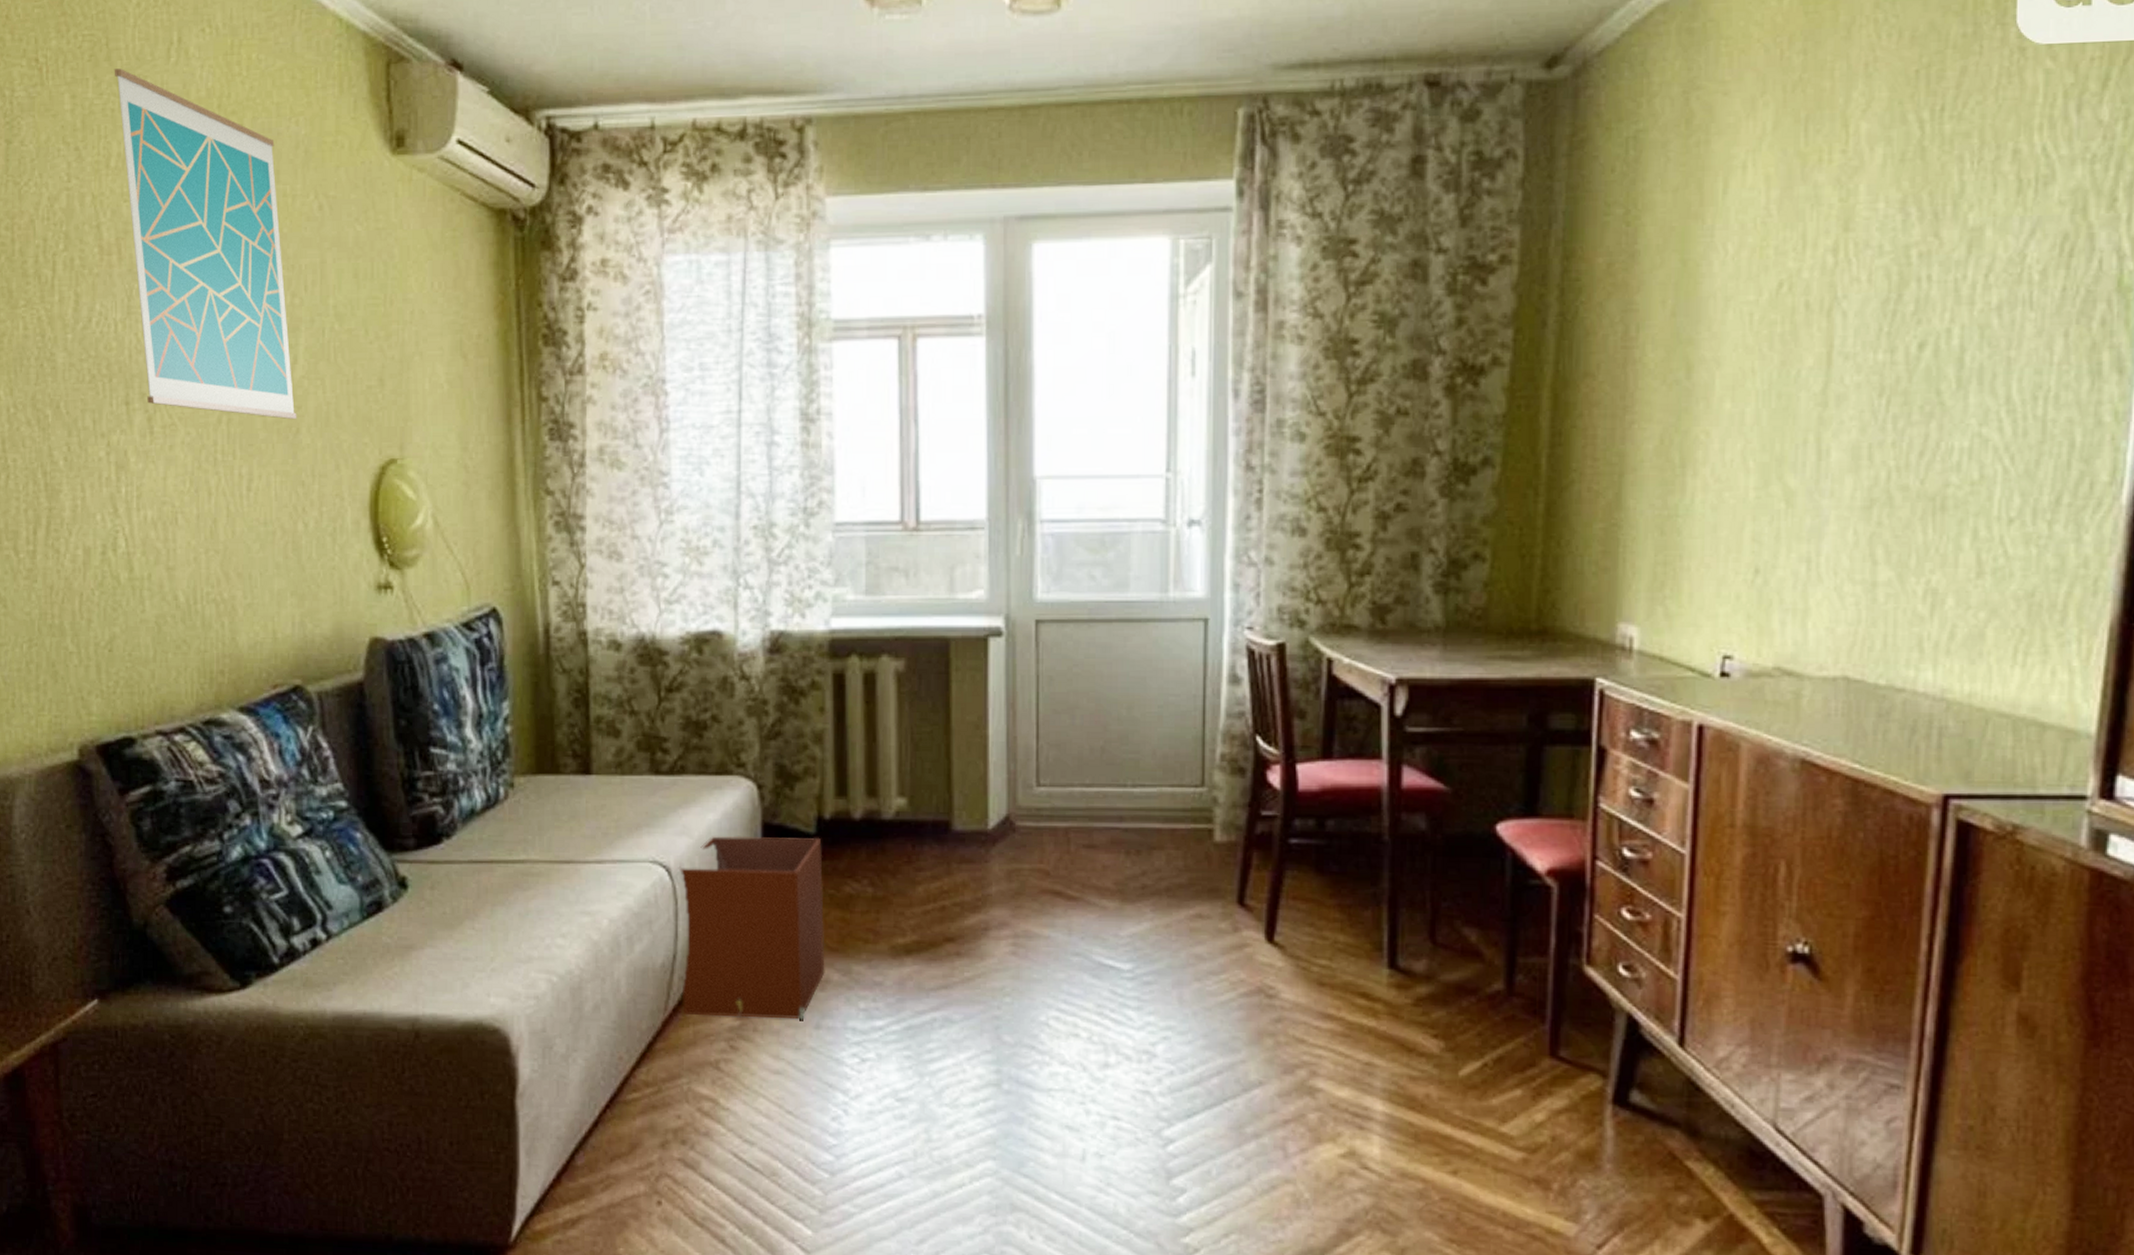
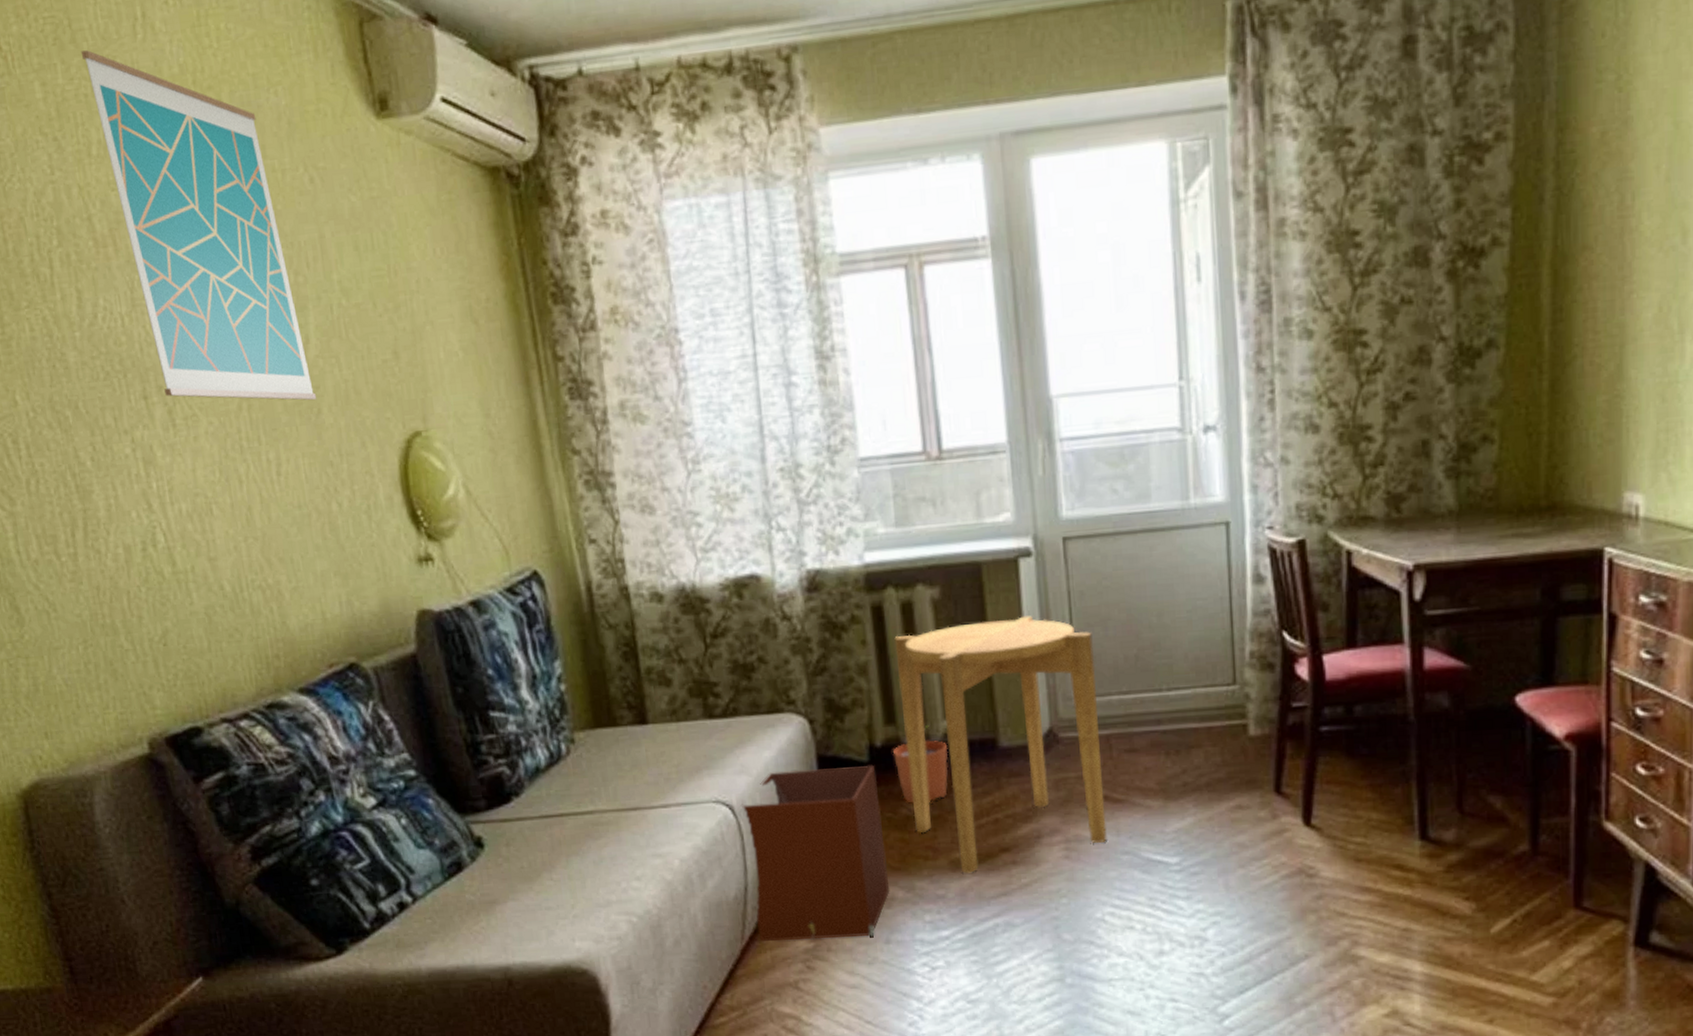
plant pot: none [841,801,899,882] -> present [892,725,949,803]
side table: none [854,697,1059,961] -> present [894,615,1107,873]

